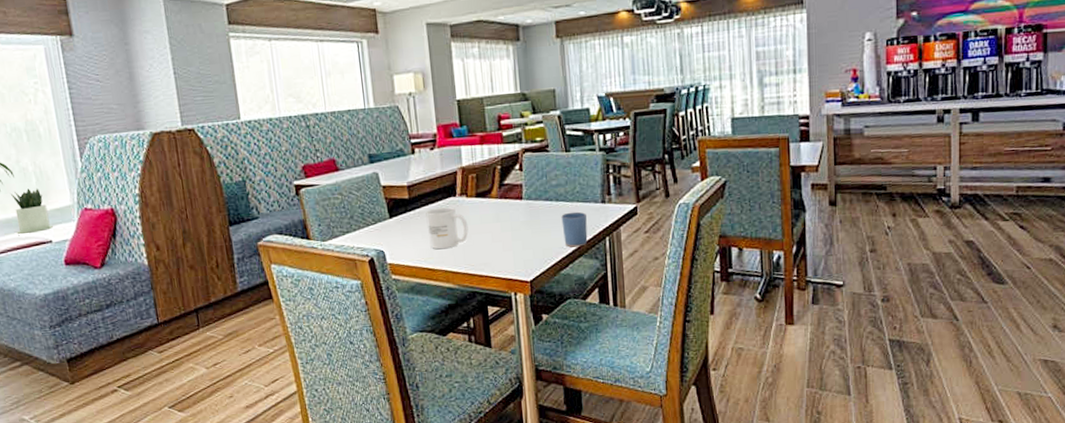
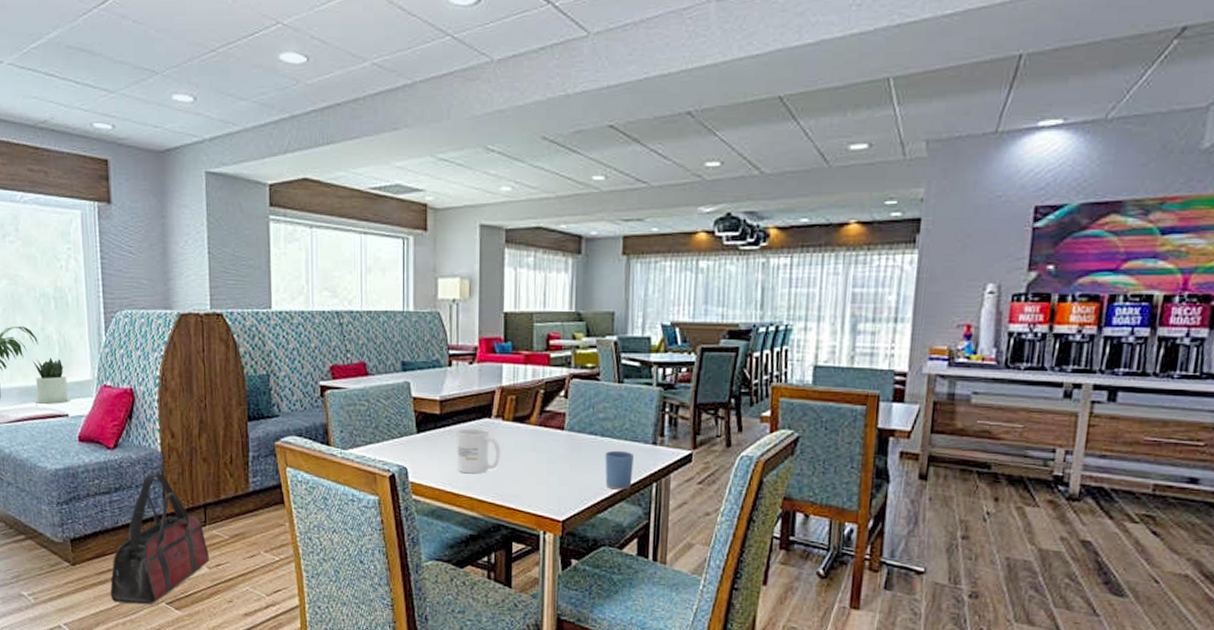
duffel bag: none [111,285,206,414] -> present [110,472,209,605]

